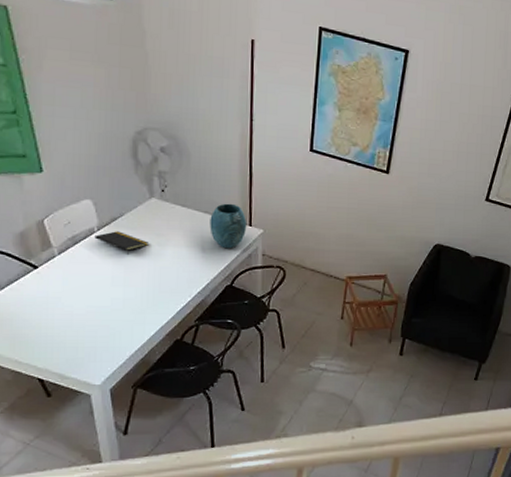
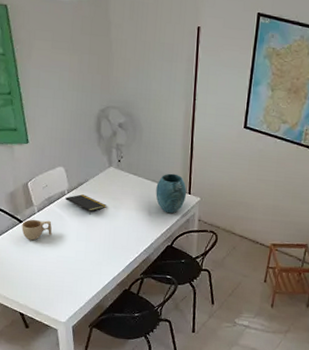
cup: none [37,263,79,290] -> present [21,219,52,241]

